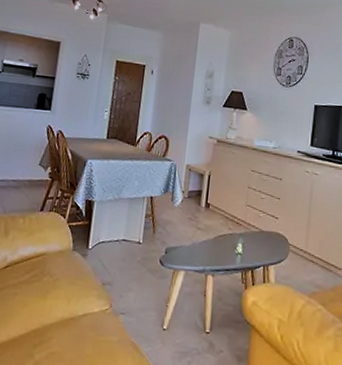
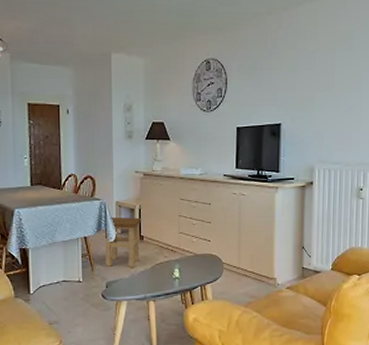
stool: none [168,179,211,237] -> present [106,217,142,268]

